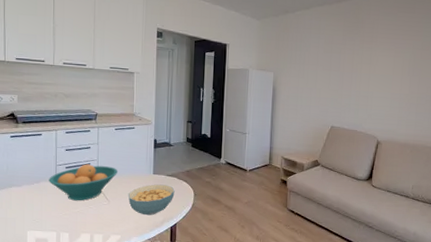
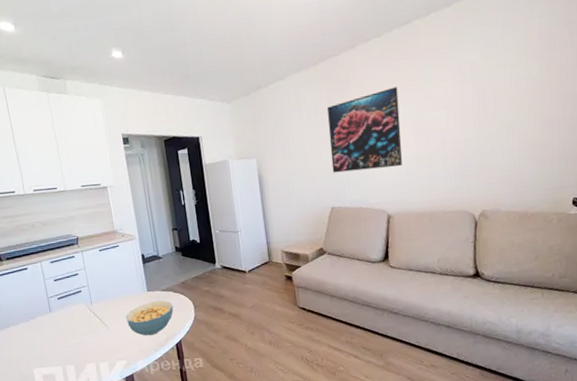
fruit bowl: present [49,164,118,201] -> none [43,290,111,332]
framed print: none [337,34,402,101] -> present [327,87,403,173]

